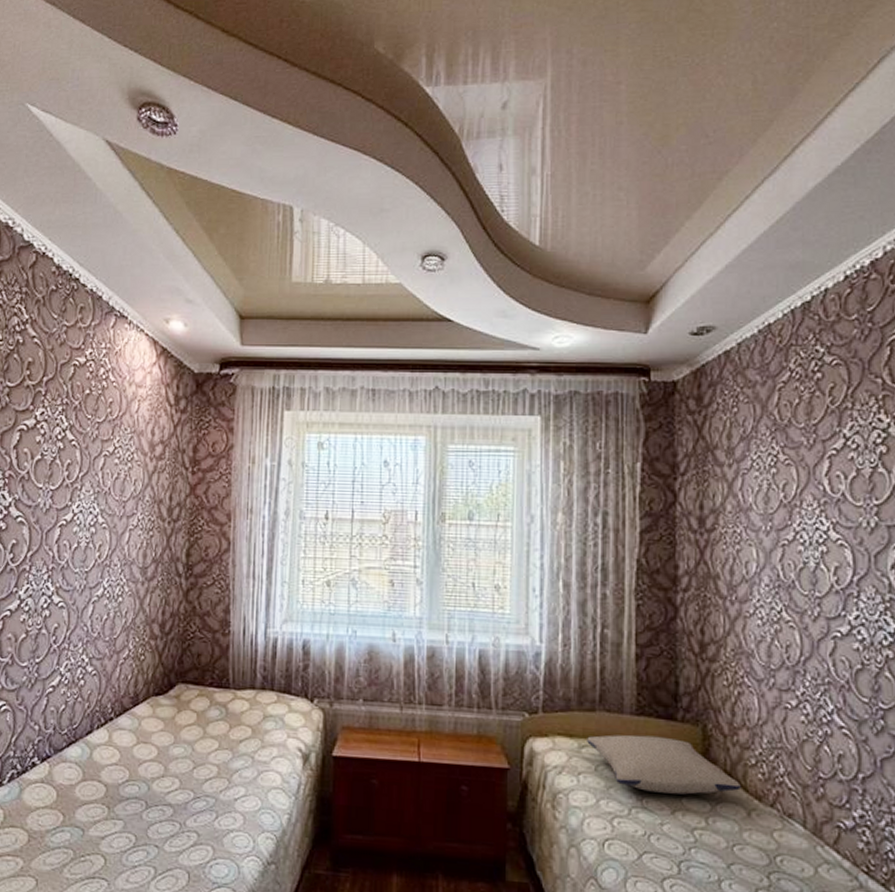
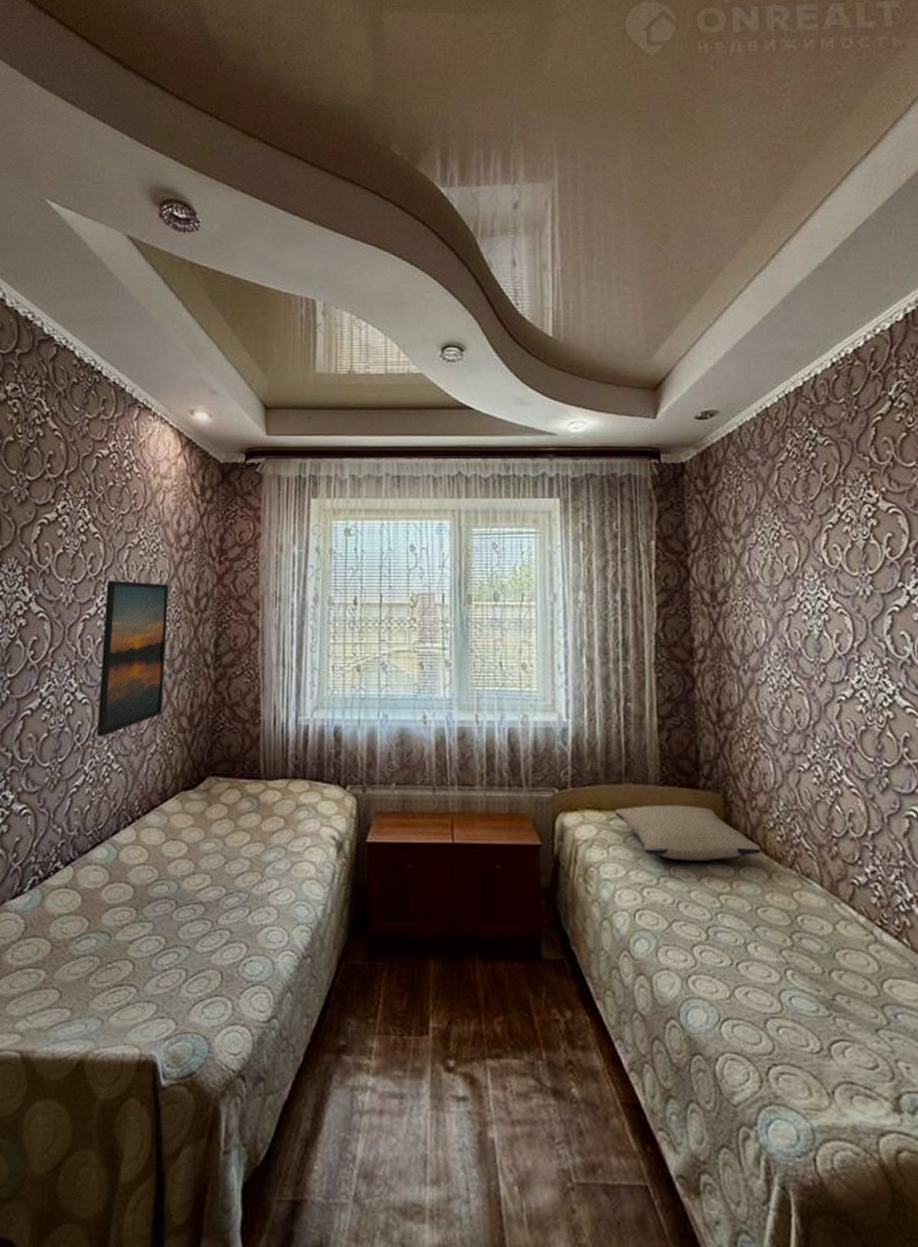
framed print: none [73,488,143,640] -> present [97,581,169,736]

